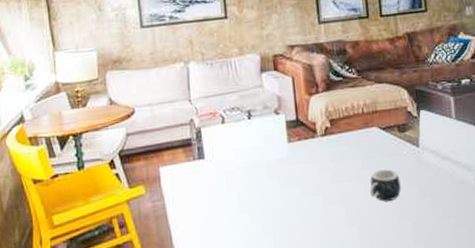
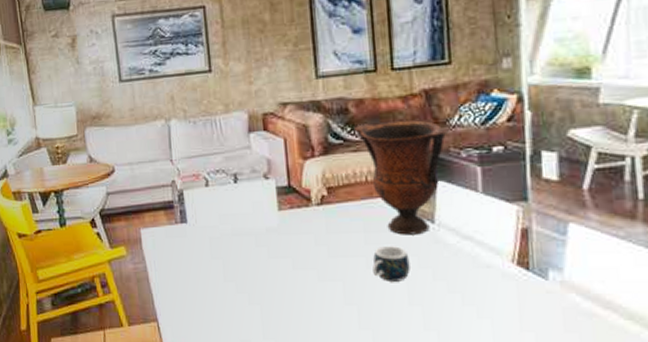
vase: none [352,59,428,159] -> present [355,120,449,235]

